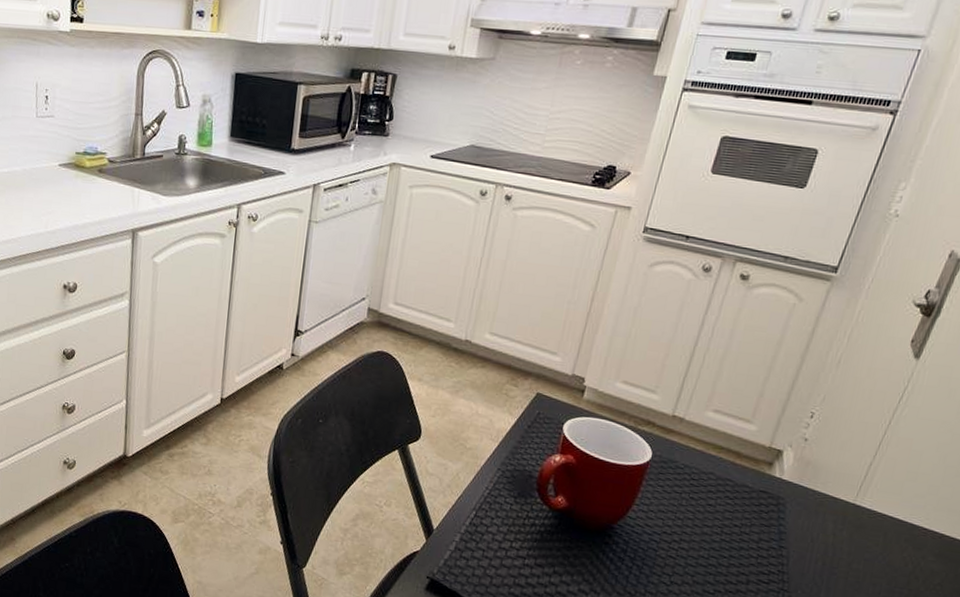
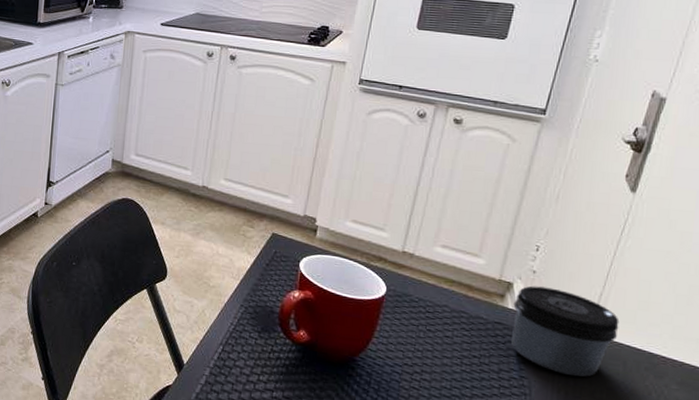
jar: none [774,454,886,548] -> present [511,285,620,378]

